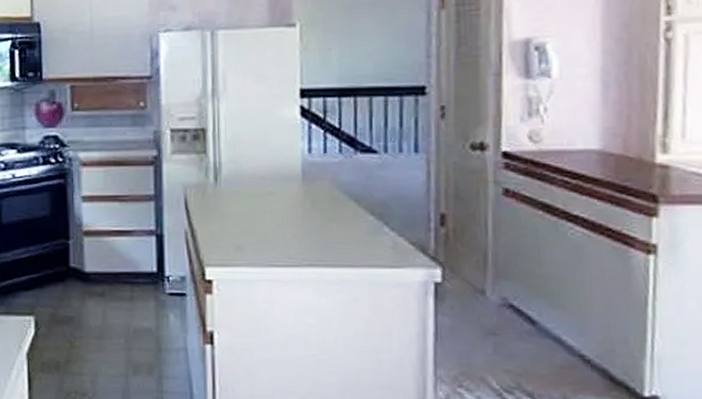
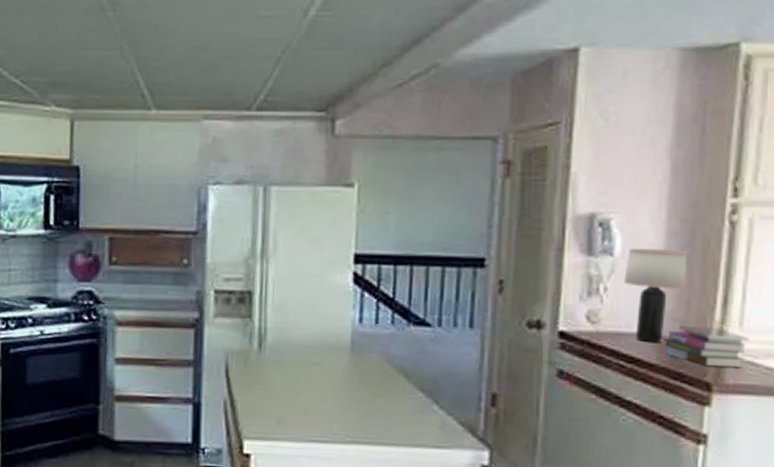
table lamp: none [563,68,627,158] -> present [624,248,688,342]
books: none [609,140,693,179] -> present [666,325,749,368]

